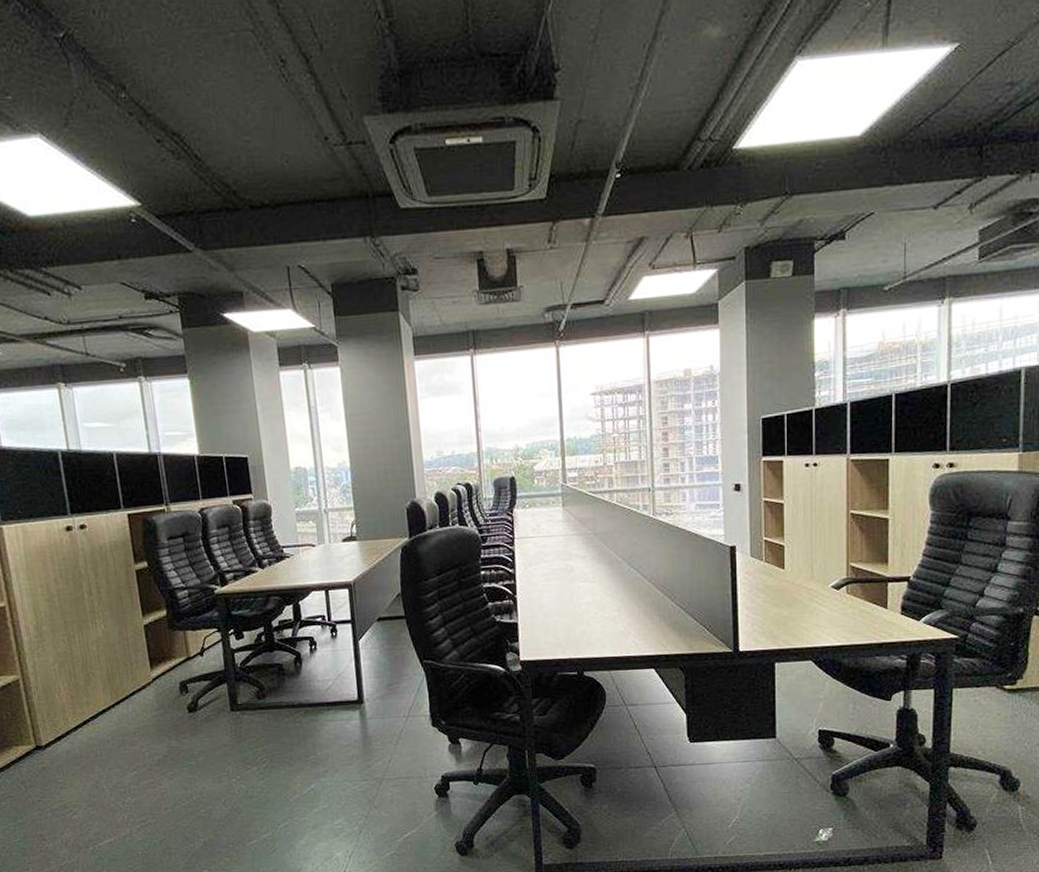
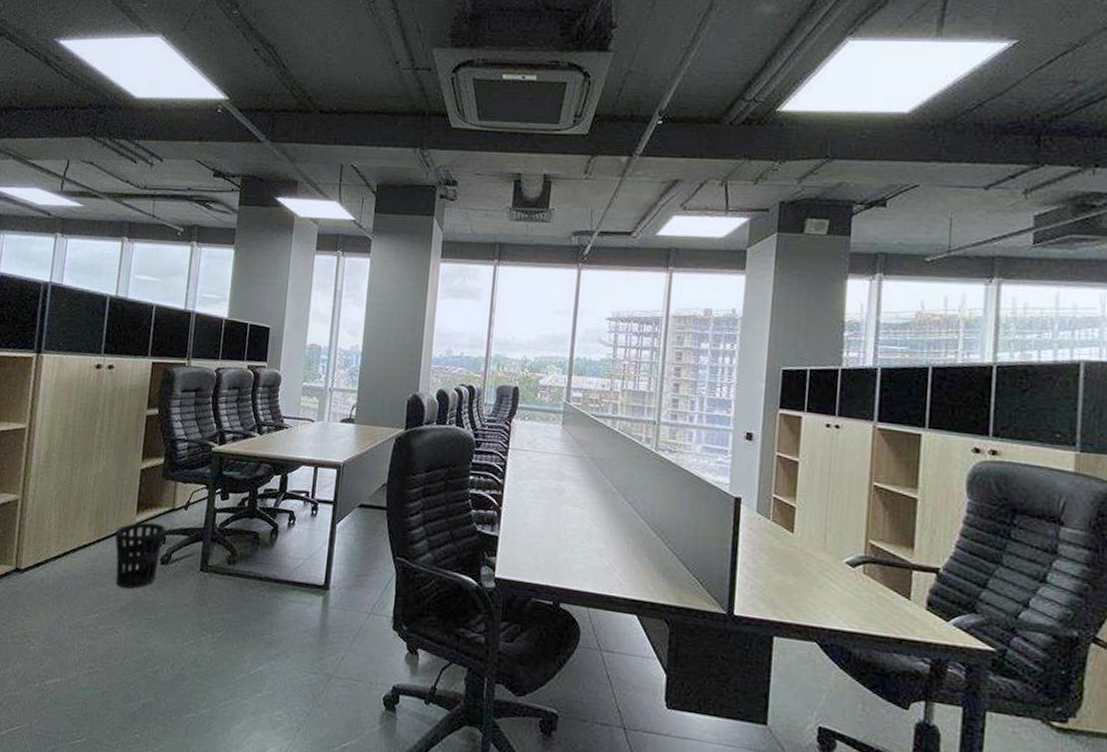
wastebasket: none [133,674,187,743] -> present [115,522,166,589]

